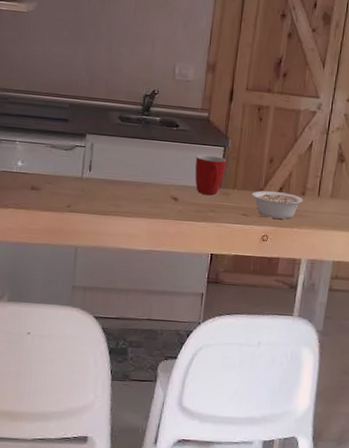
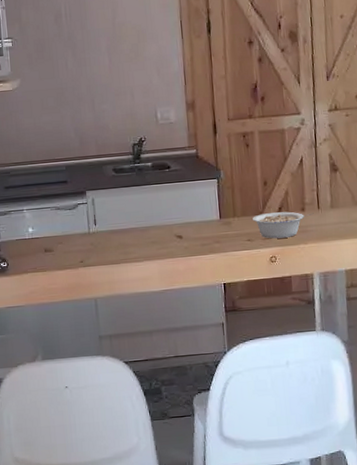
mug: present [195,154,227,196] -> none [191,188,223,228]

